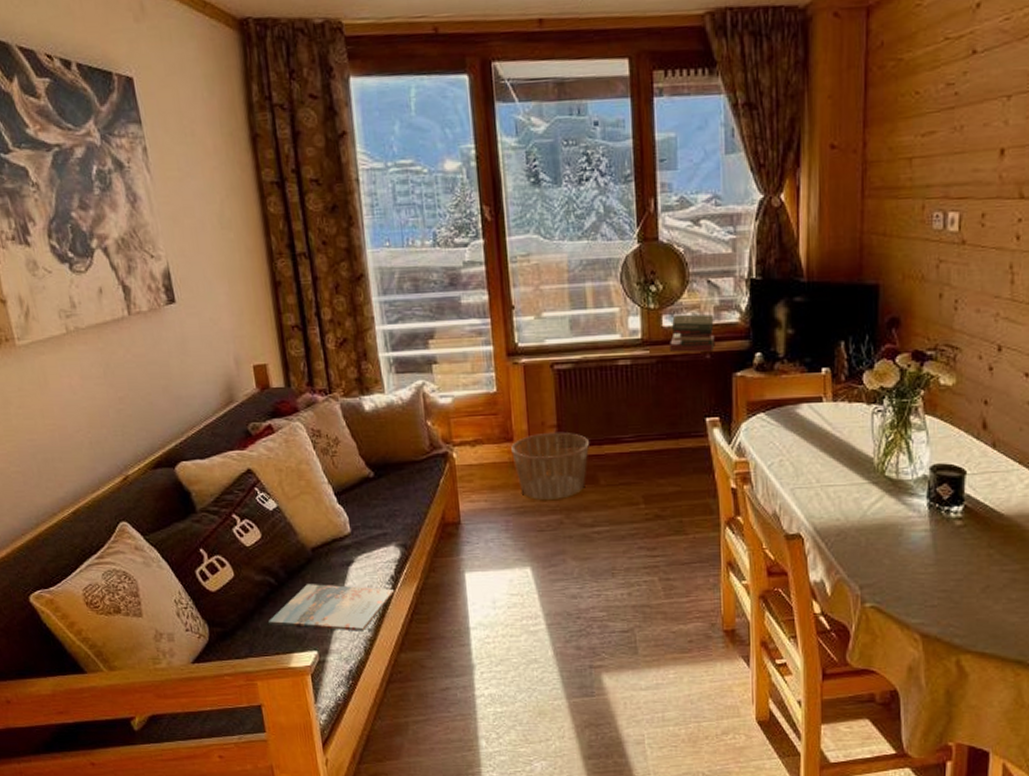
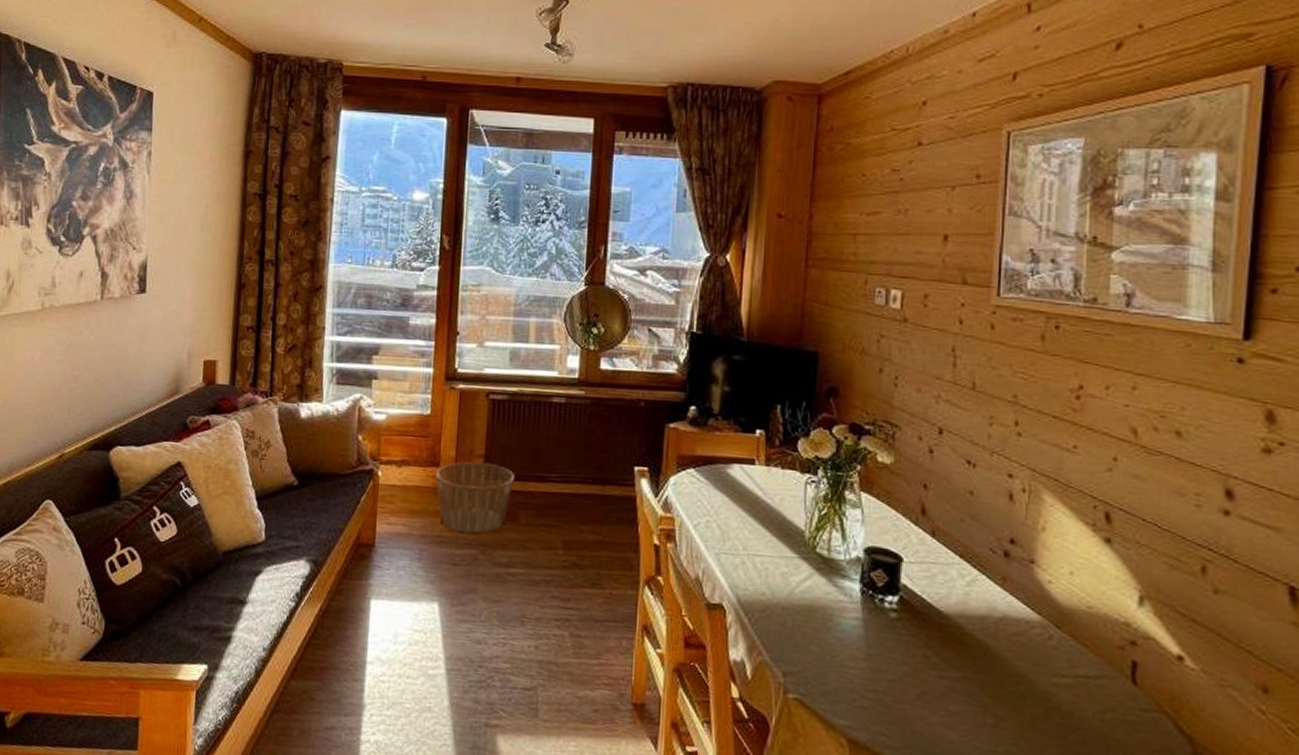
magazine: present [267,584,395,631] -> none [164,590,297,650]
books: present [670,314,715,352] -> none [605,358,652,399]

